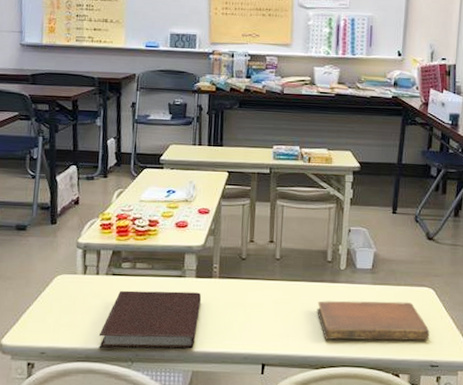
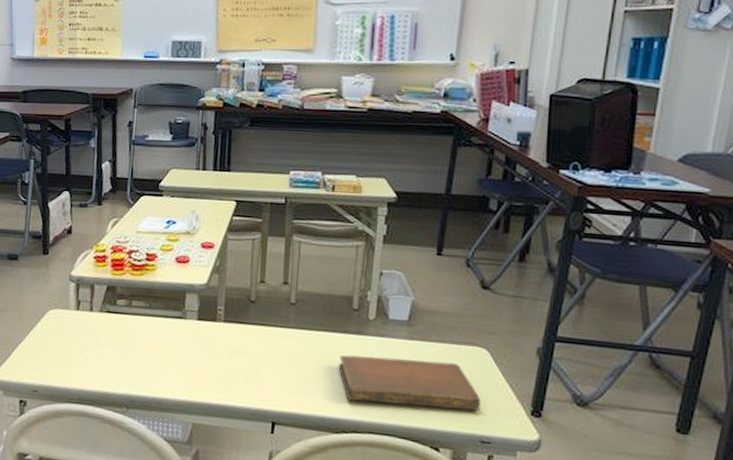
notebook: present [98,290,201,350] -> none [92,329,203,400]

